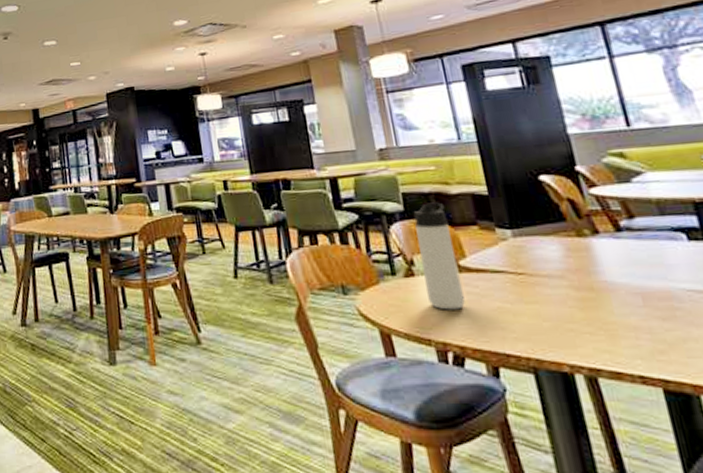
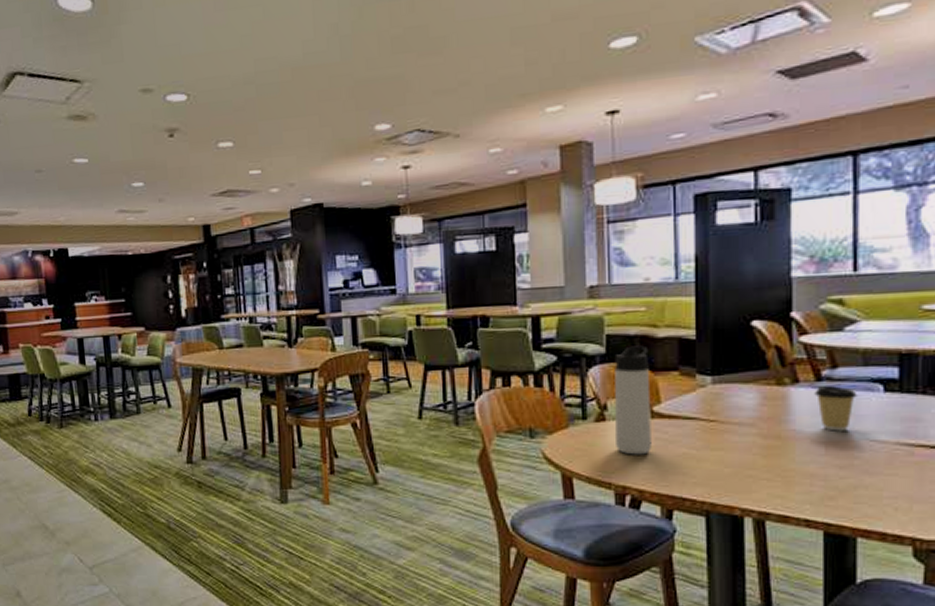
coffee cup: none [617,235,662,282] -> present [815,384,857,431]

